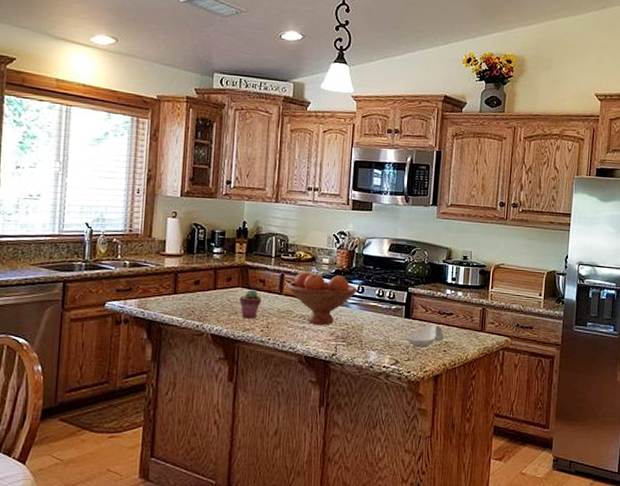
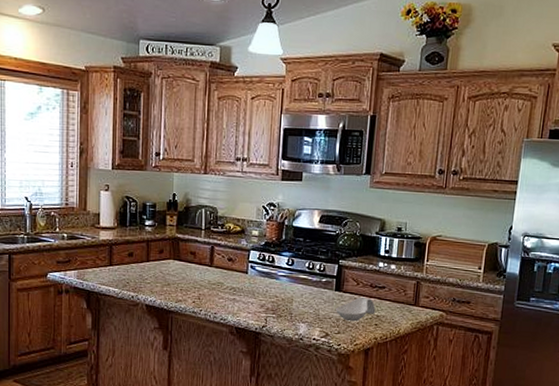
potted succulent: present [239,290,262,319] -> none [171,262,193,290]
fruit bowl: present [288,271,358,326] -> none [218,243,288,298]

